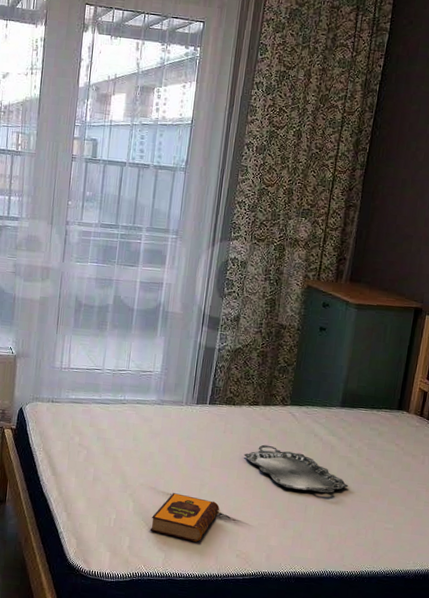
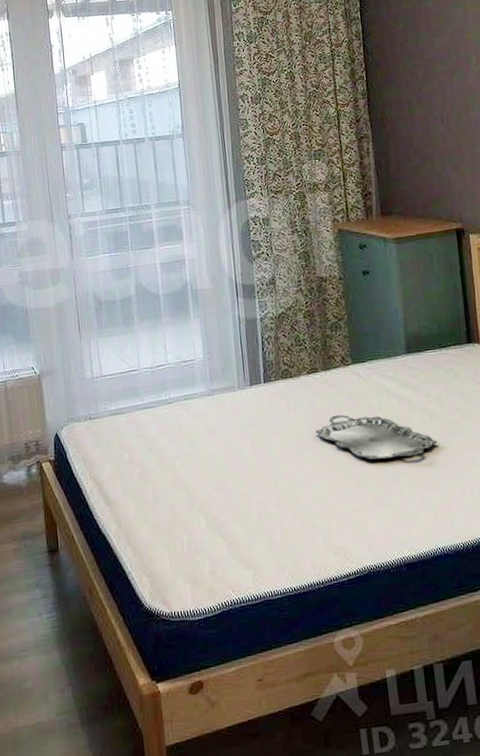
hardback book: present [151,493,220,542] -> none [228,494,303,548]

